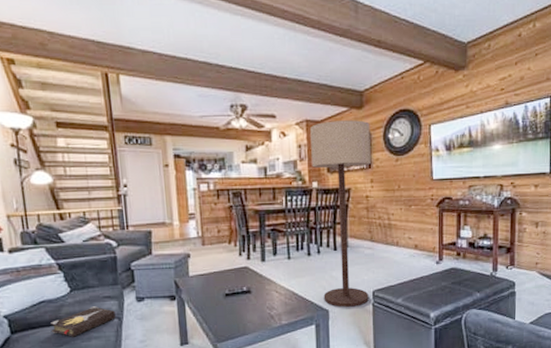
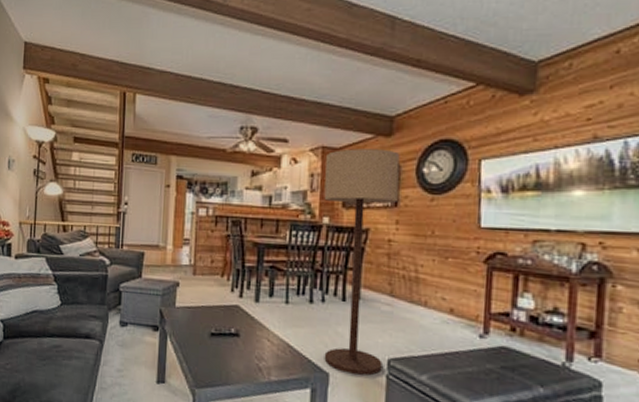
hardback book: present [51,306,116,337] -> none [38,324,98,353]

